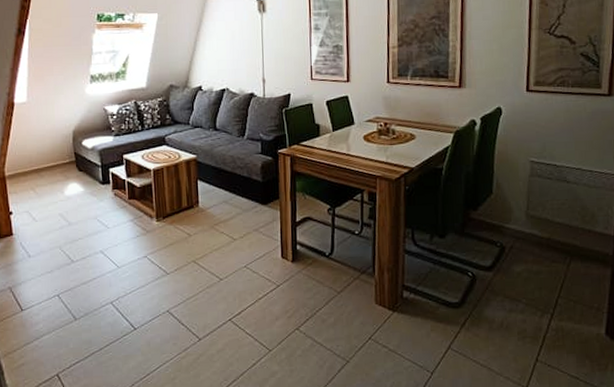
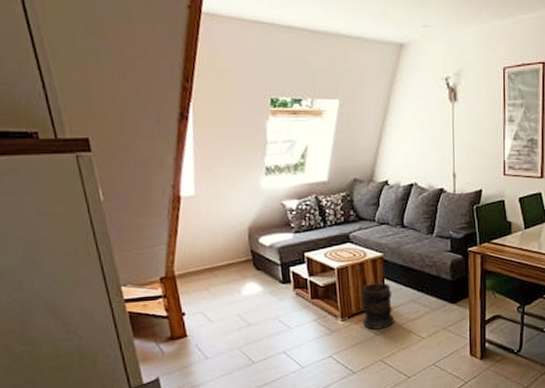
wooden barrel: none [176,183,207,230] -> present [362,282,394,330]

